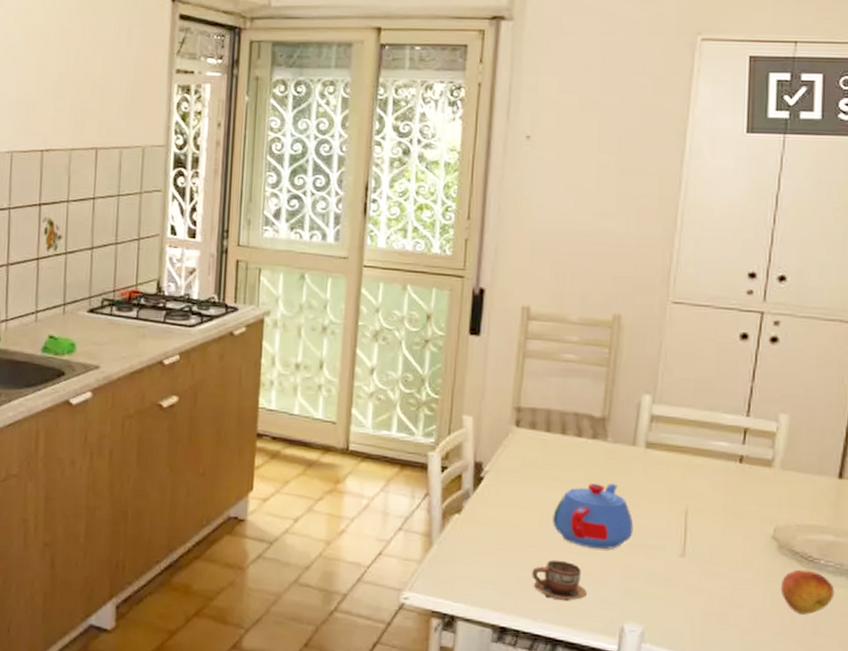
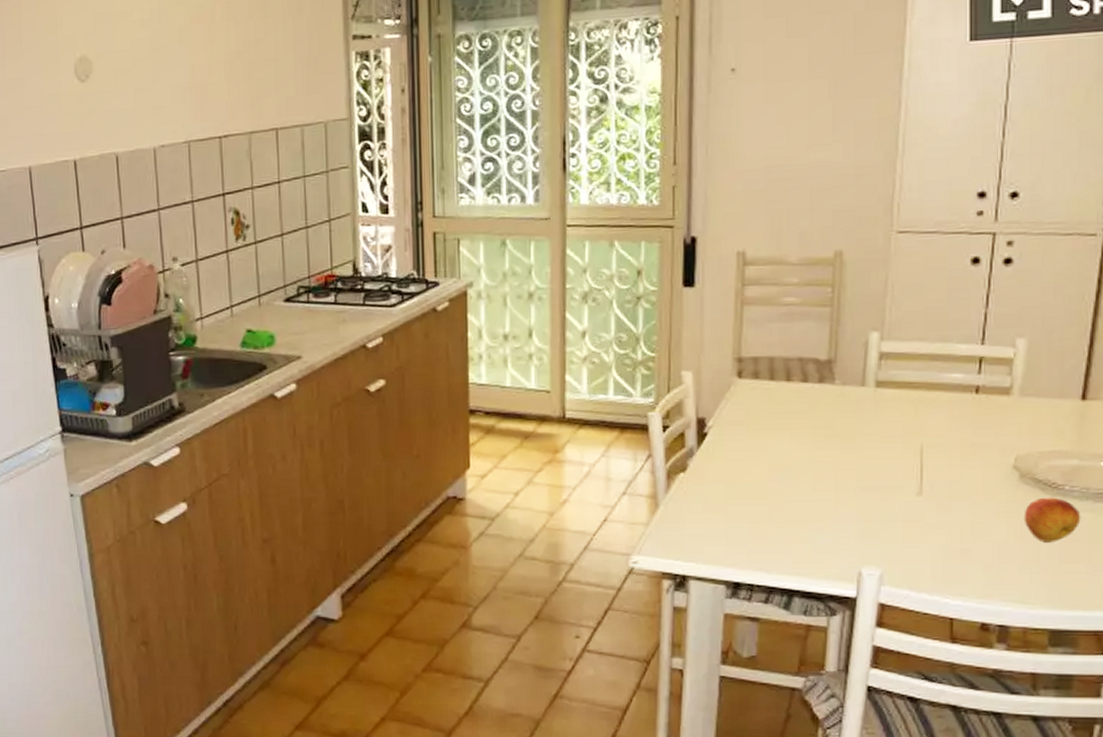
cup: present [532,560,587,602] -> none [763,510,821,551]
teapot: present [553,483,634,550] -> none [782,427,867,496]

